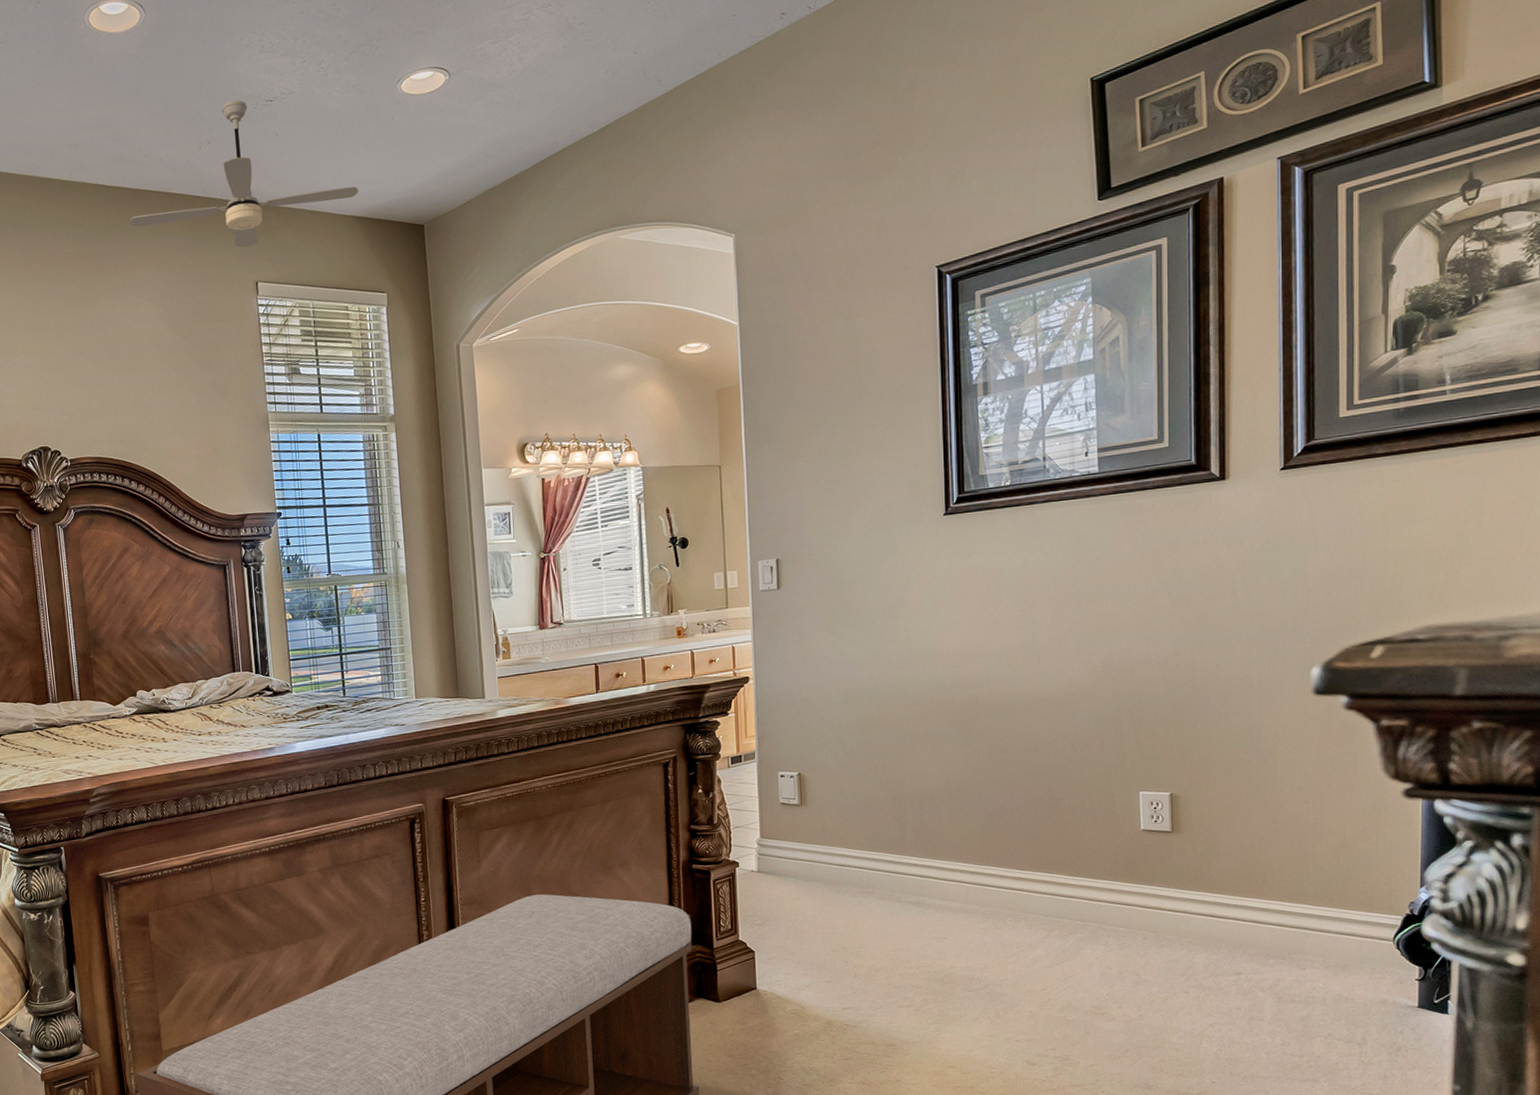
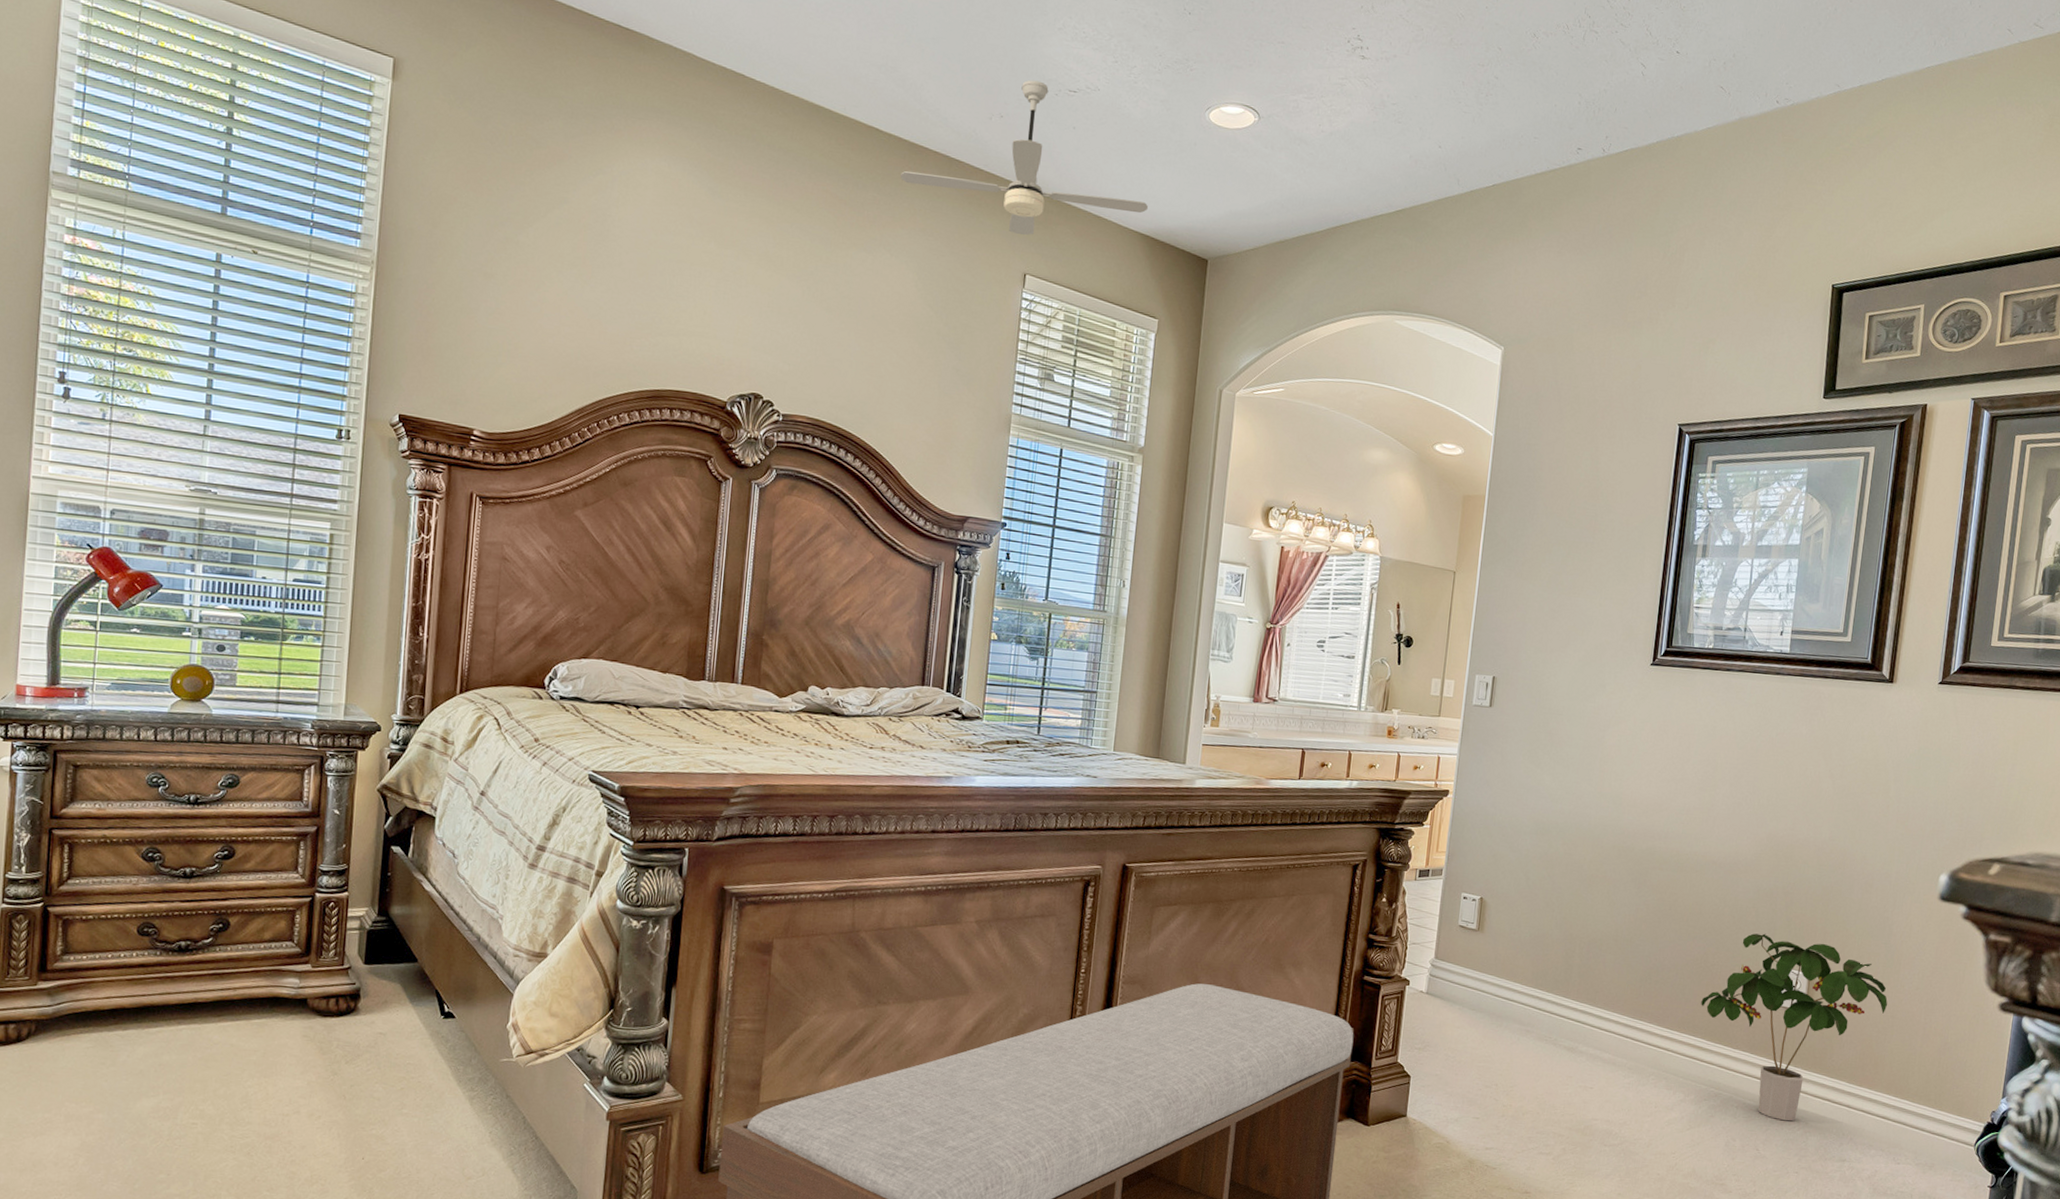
potted plant: none [1052,759,1268,943] -> present [1701,933,1888,1121]

